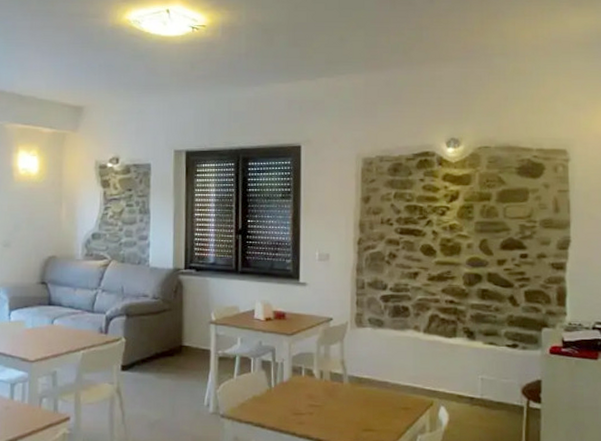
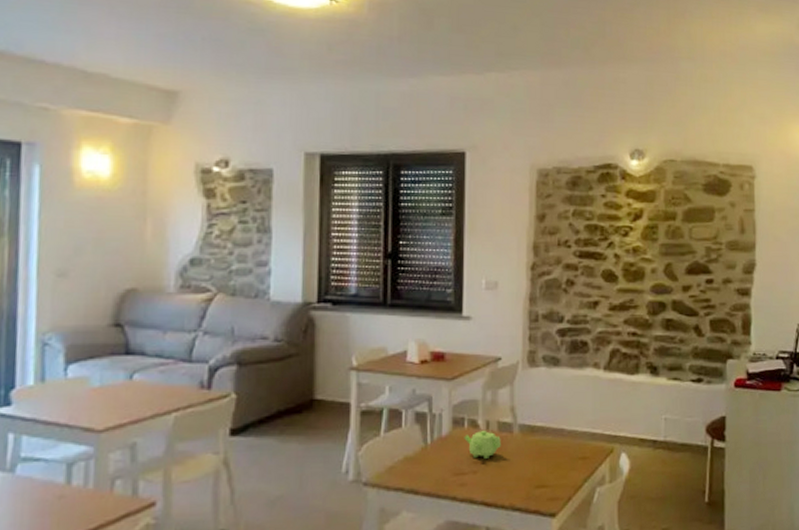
teapot: none [302,378,333,403] -> present [464,429,501,459]

